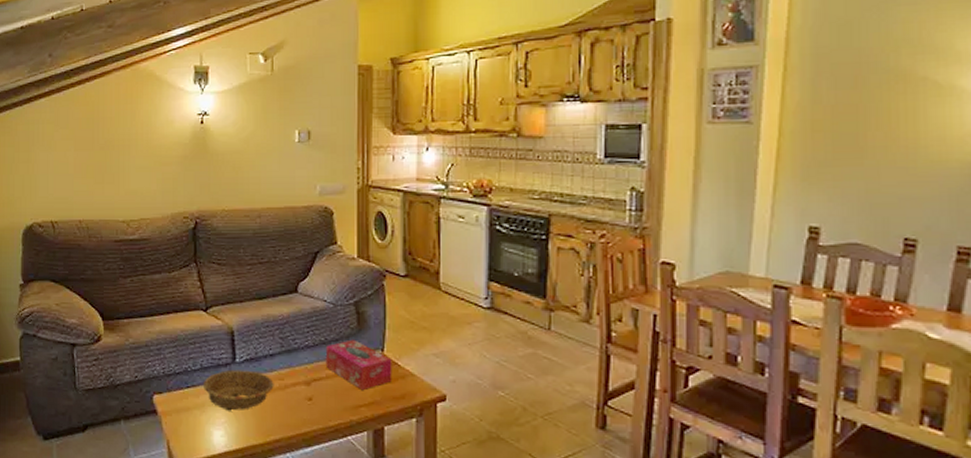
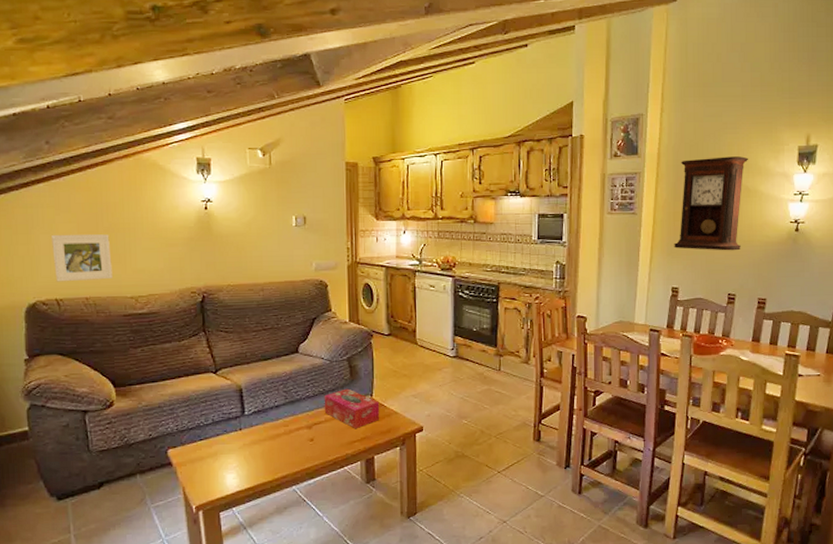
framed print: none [49,152,106,203] -> present [50,234,112,282]
decorative bowl: present [204,369,274,411] -> none [215,420,280,457]
pendulum clock: none [812,37,939,176] -> present [674,156,749,251]

